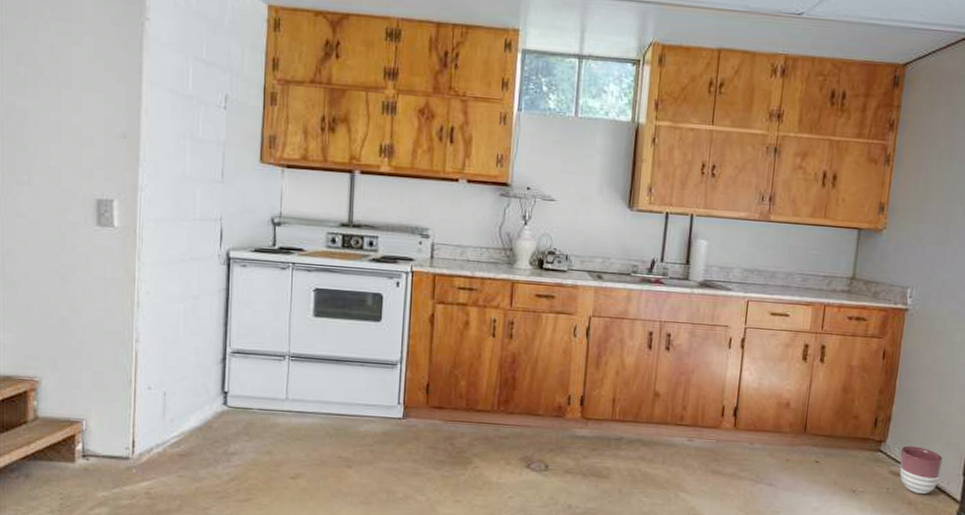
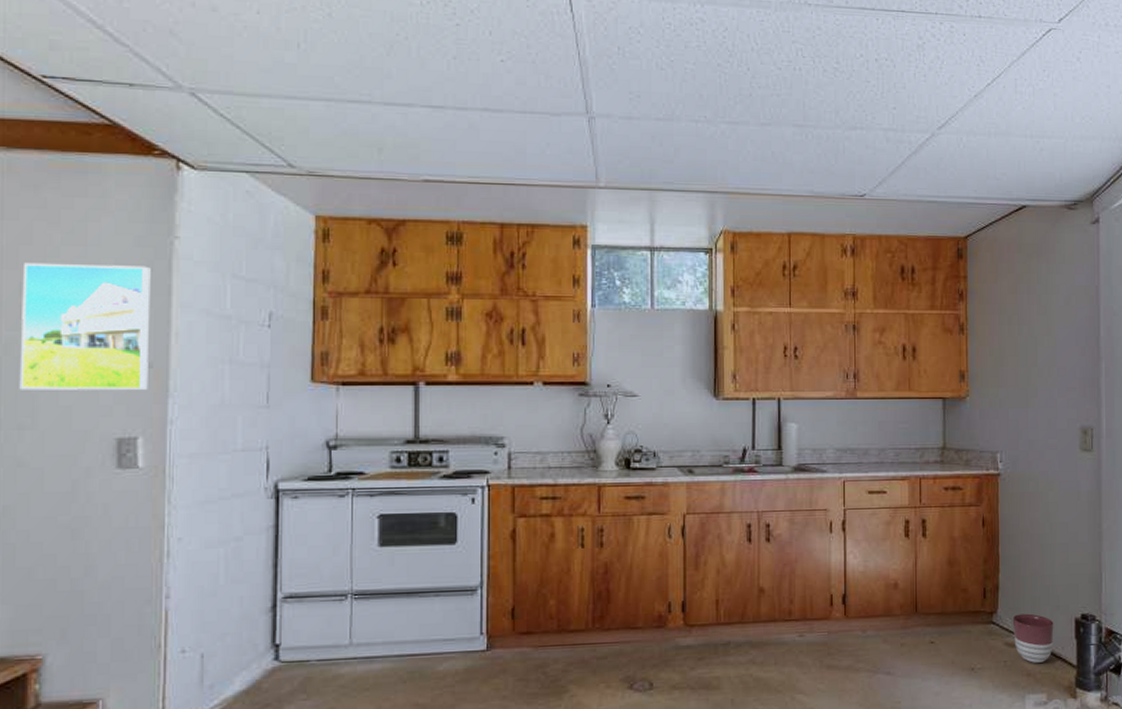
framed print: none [18,34,125,158] -> present [19,262,151,390]

